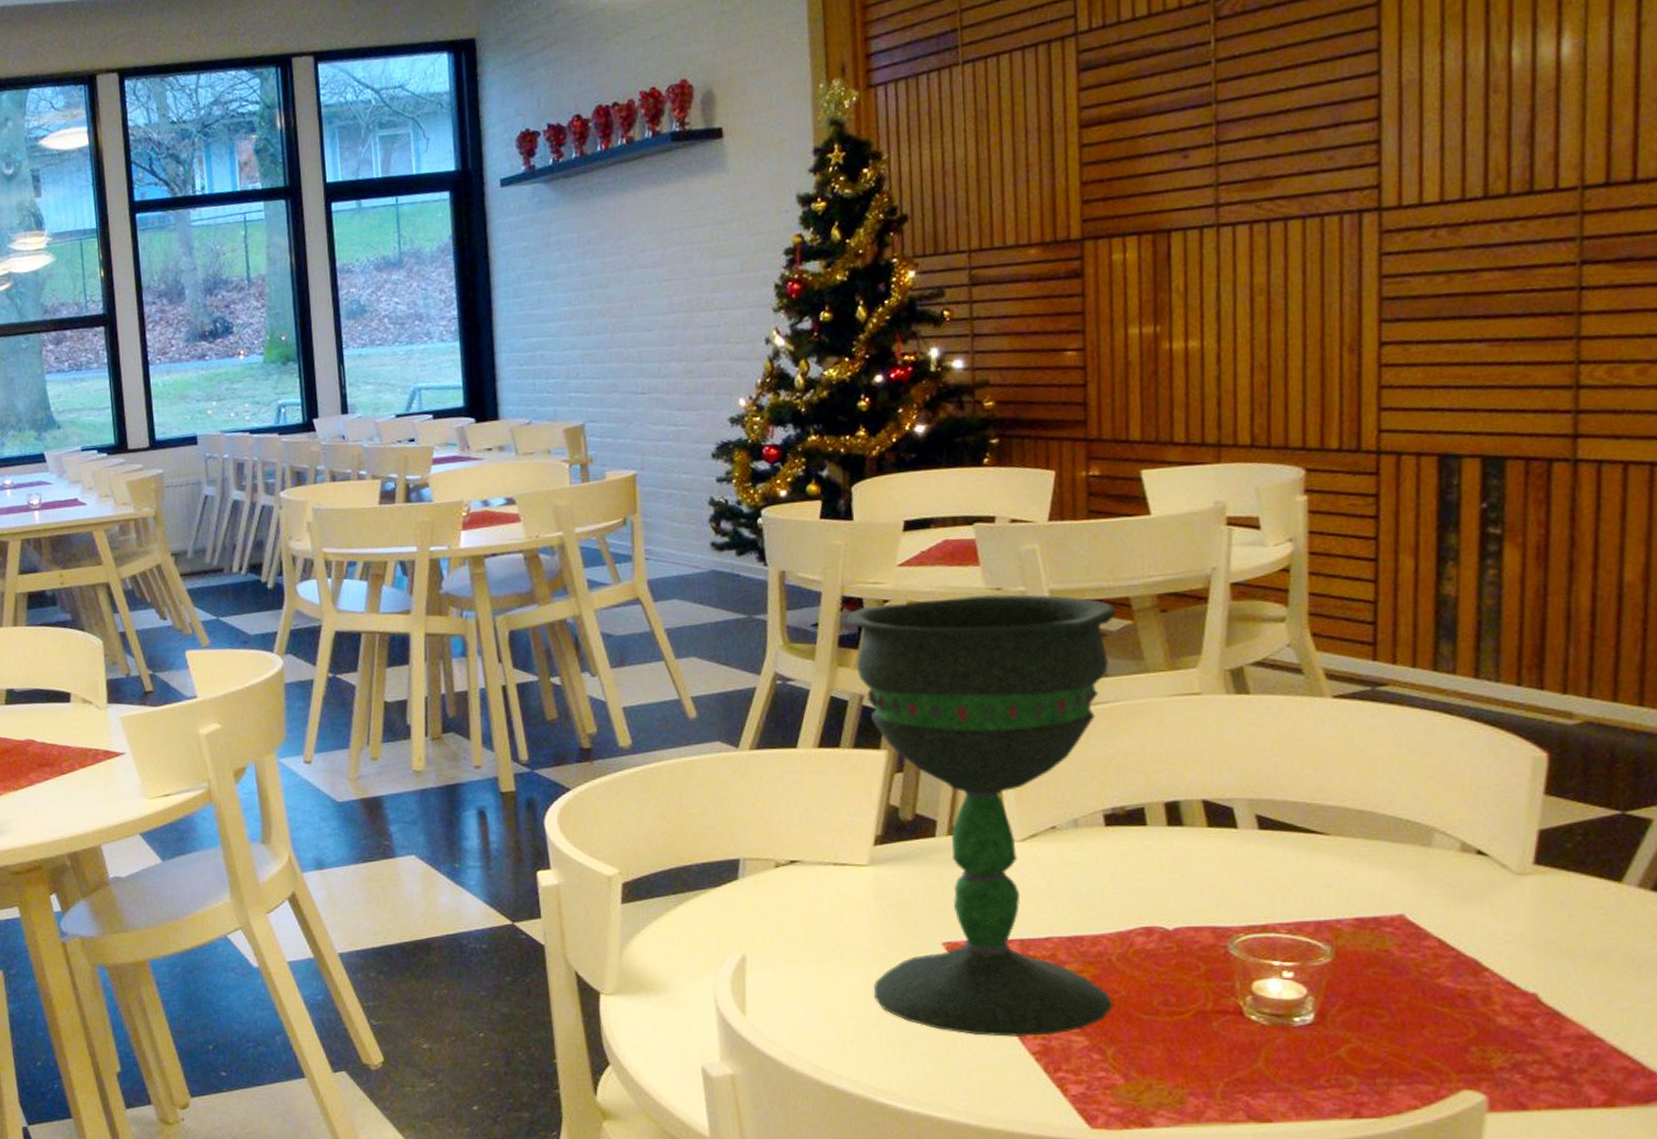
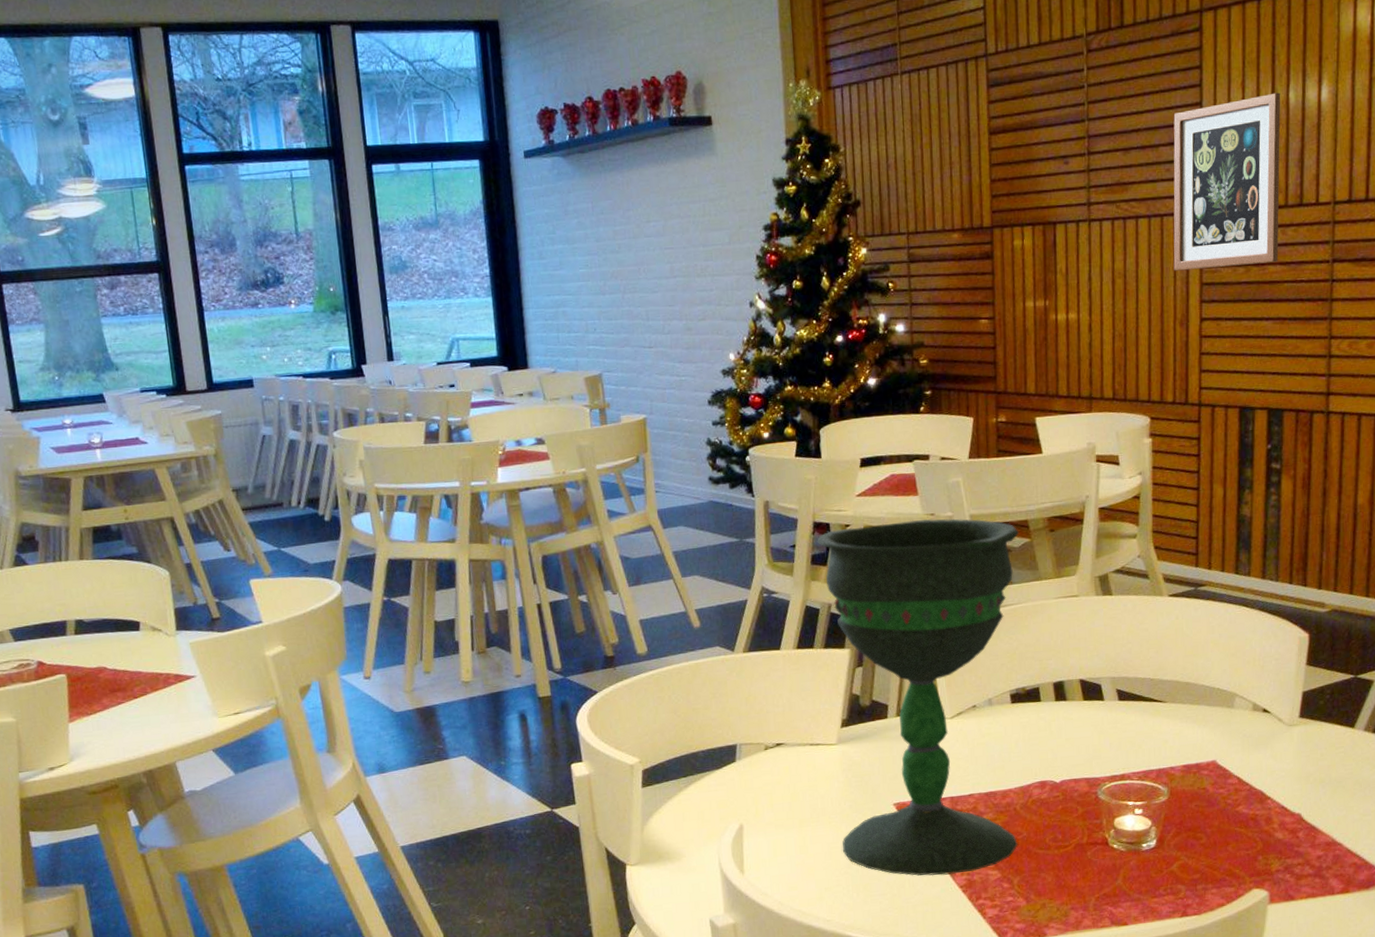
wall art: none [1339,51,1499,284] -> present [1173,92,1281,271]

